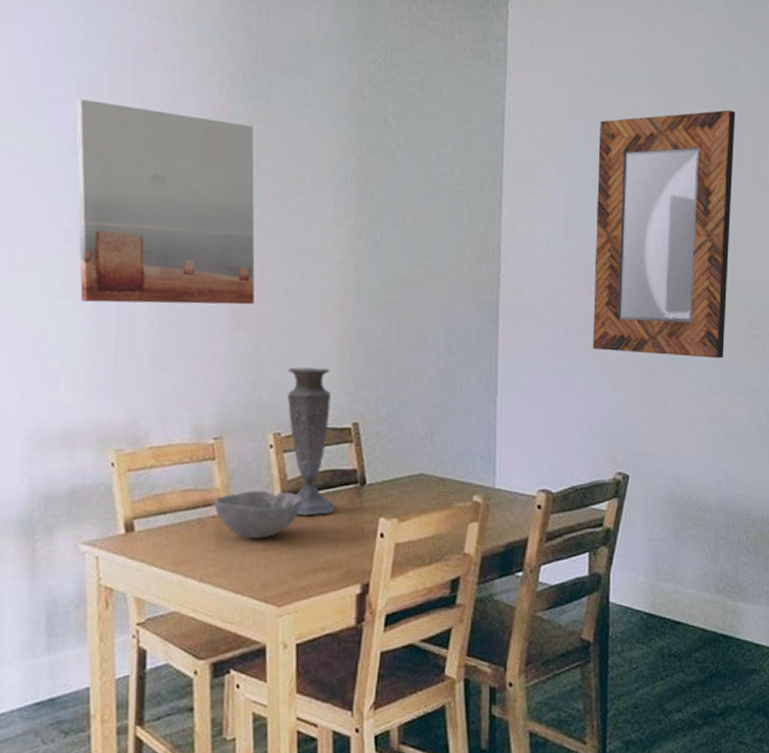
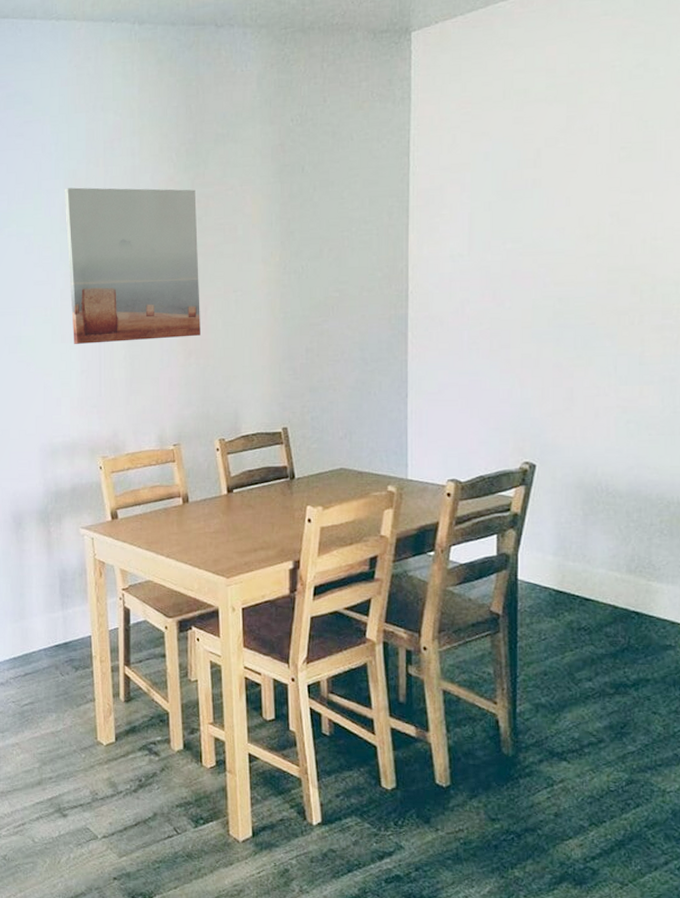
bowl: present [214,491,303,539] -> none [176,486,244,524]
vase: present [287,367,335,516] -> none [228,383,270,505]
home mirror: present [592,109,736,359] -> none [497,106,646,352]

